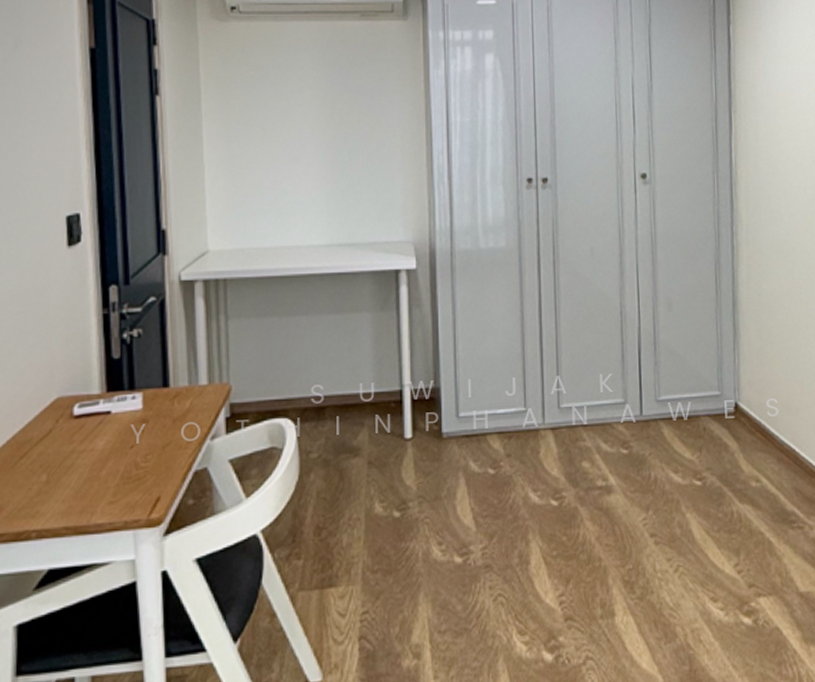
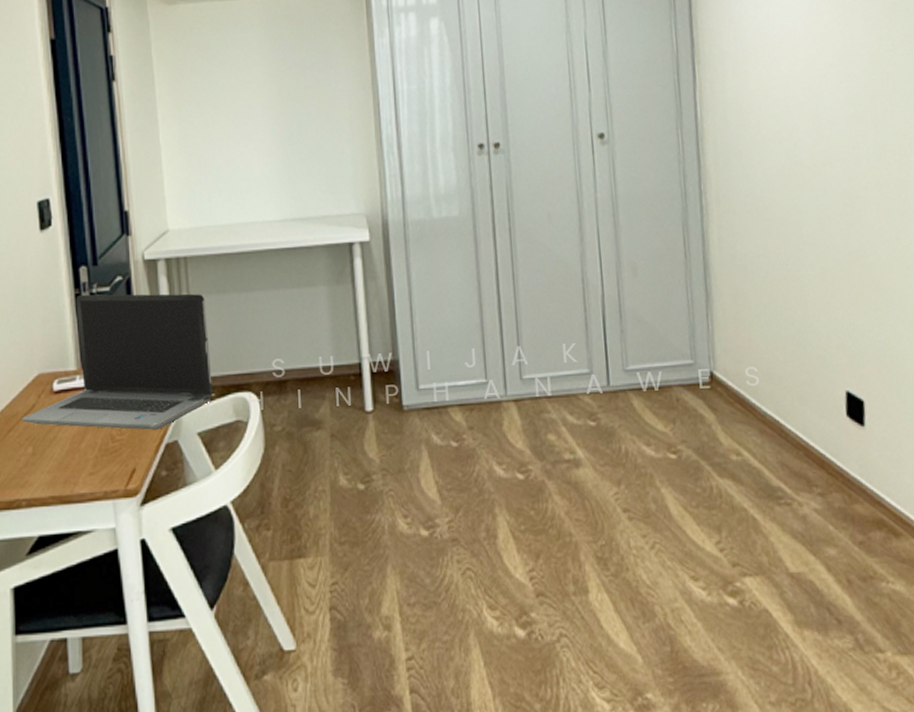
laptop computer: none [36,314,247,457] -> present [22,293,213,430]

